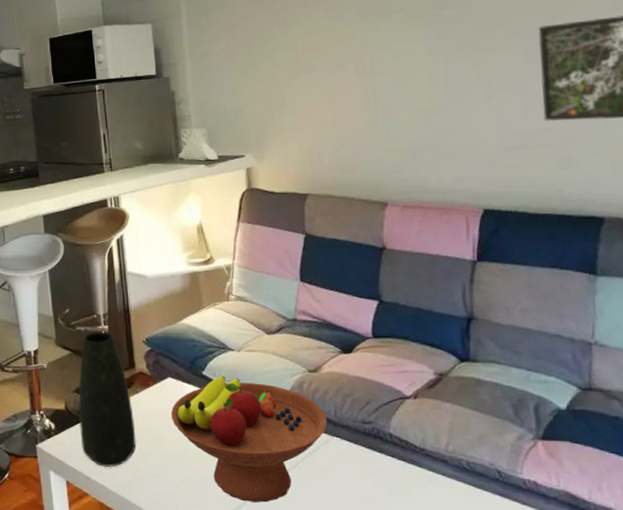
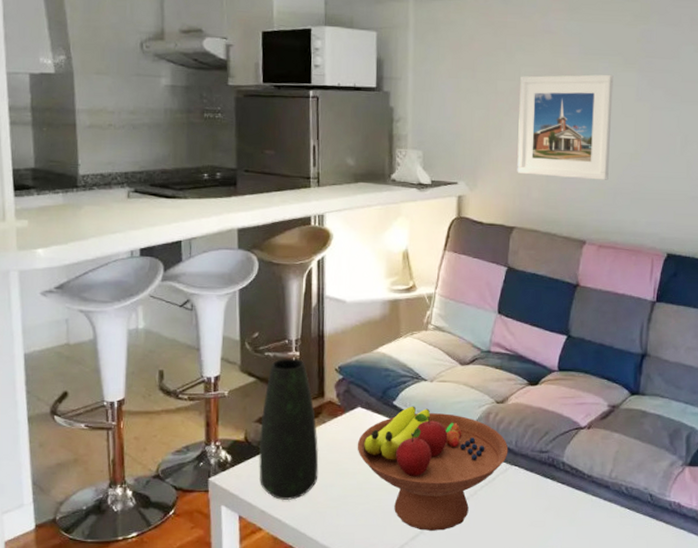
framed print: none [298,32,405,141] -> present [517,74,614,180]

